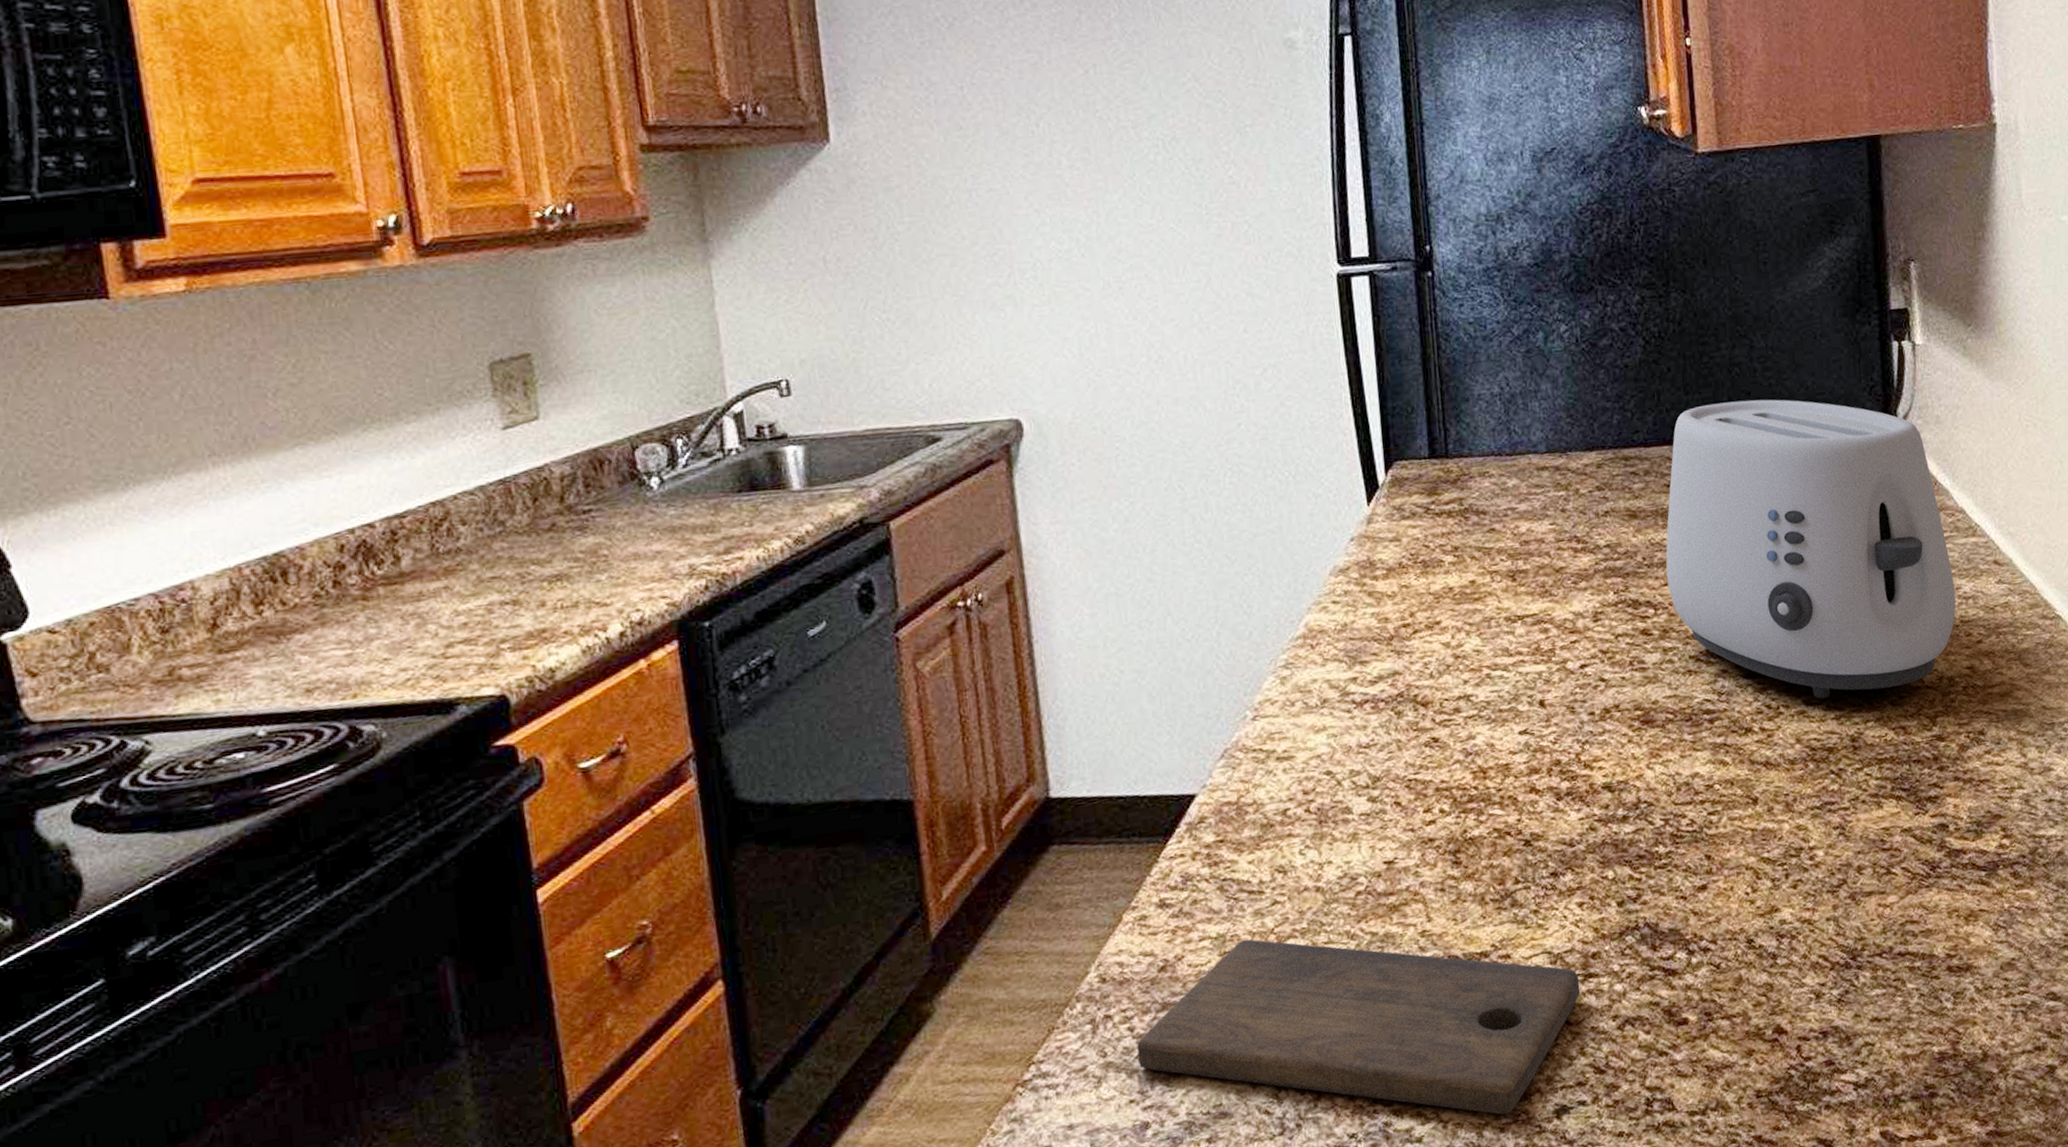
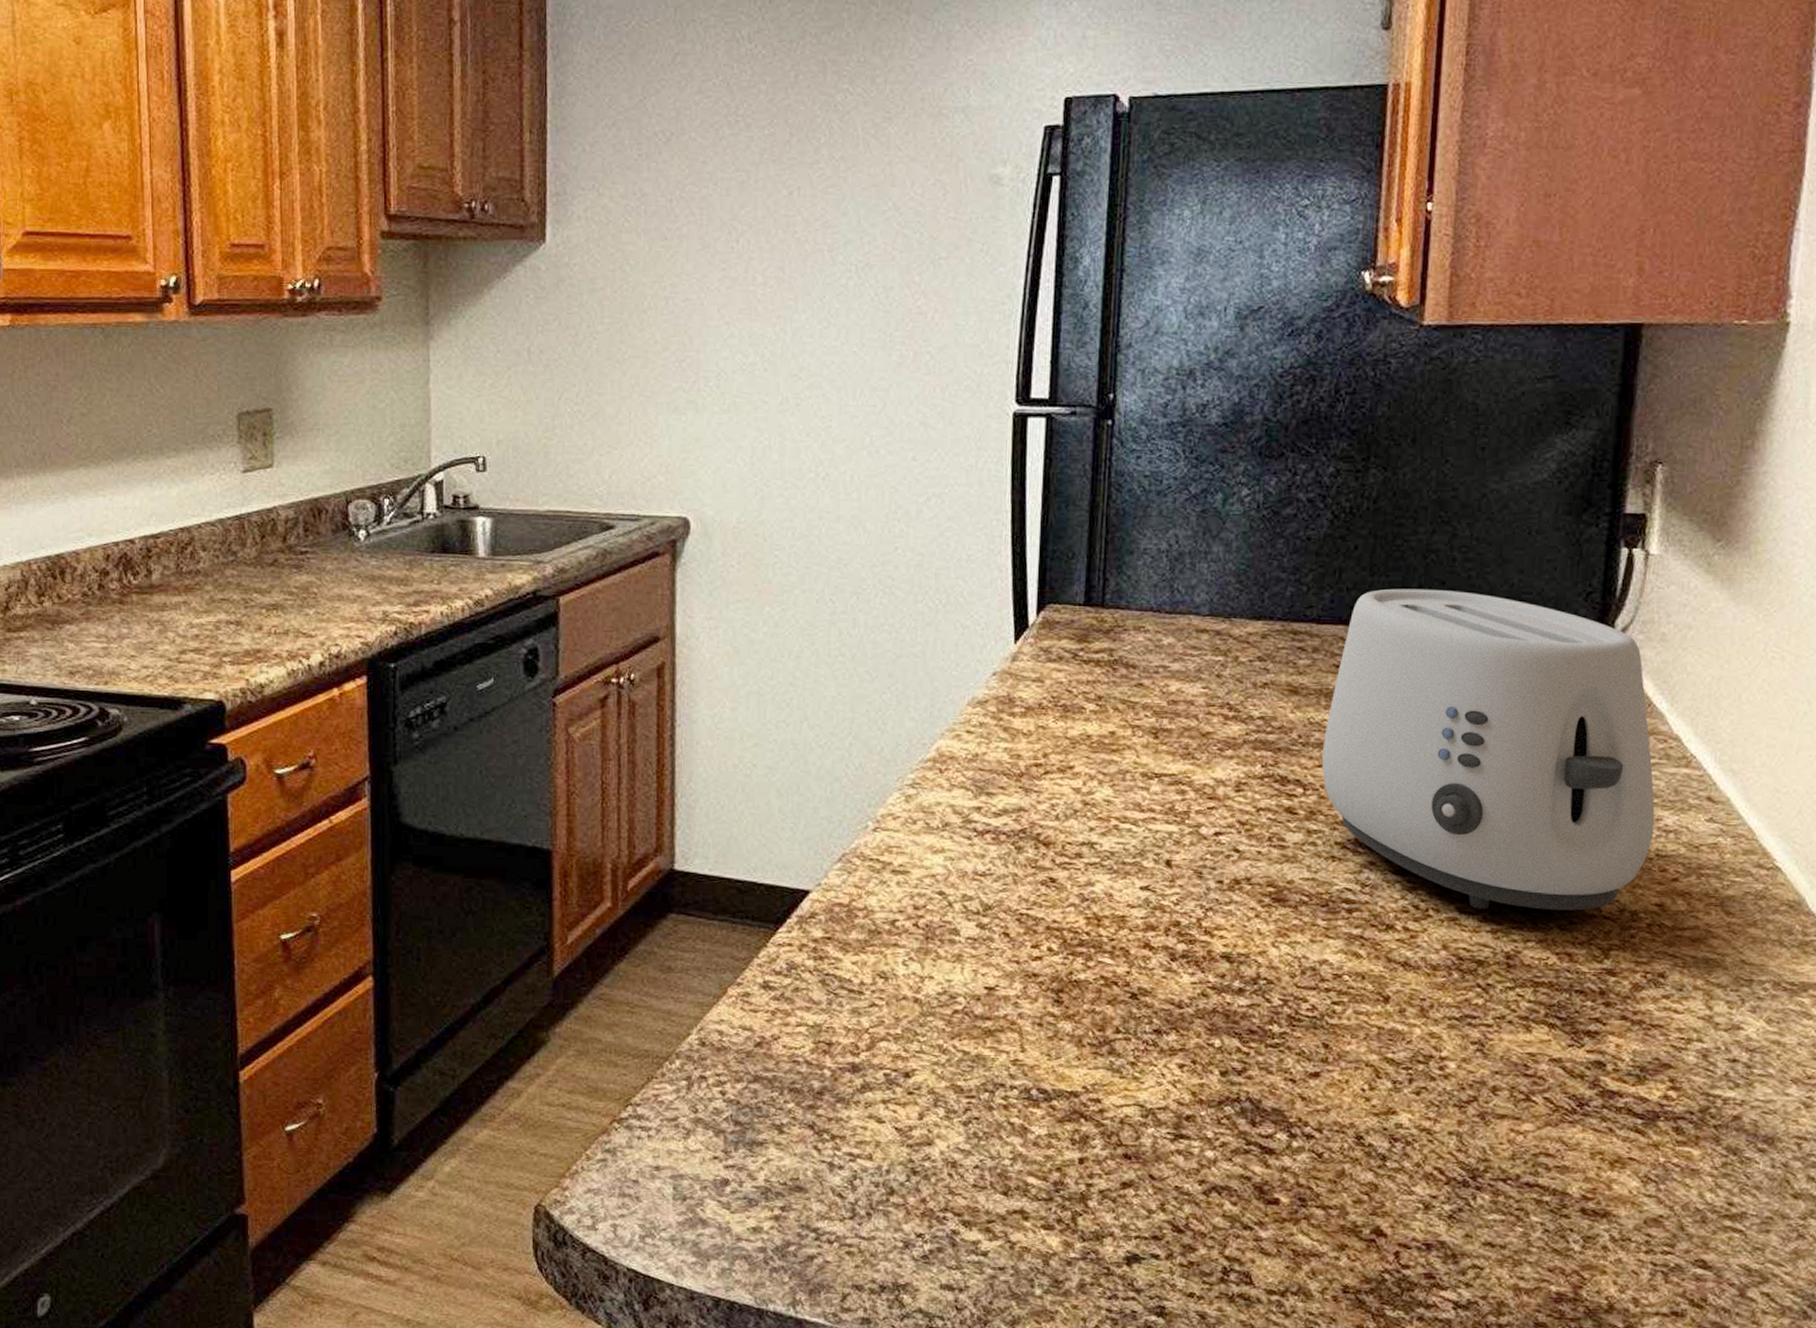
cutting board: present [1137,939,1581,1115] -> none [726,1033,1169,1250]

